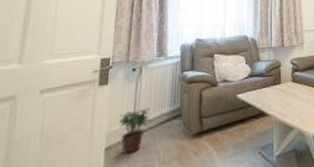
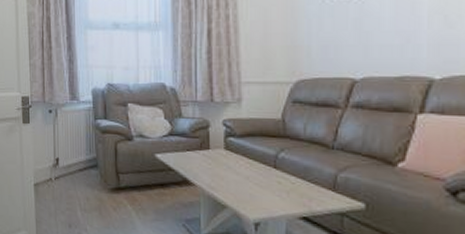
potted plant: present [119,108,151,155] -> none [43,152,69,195]

